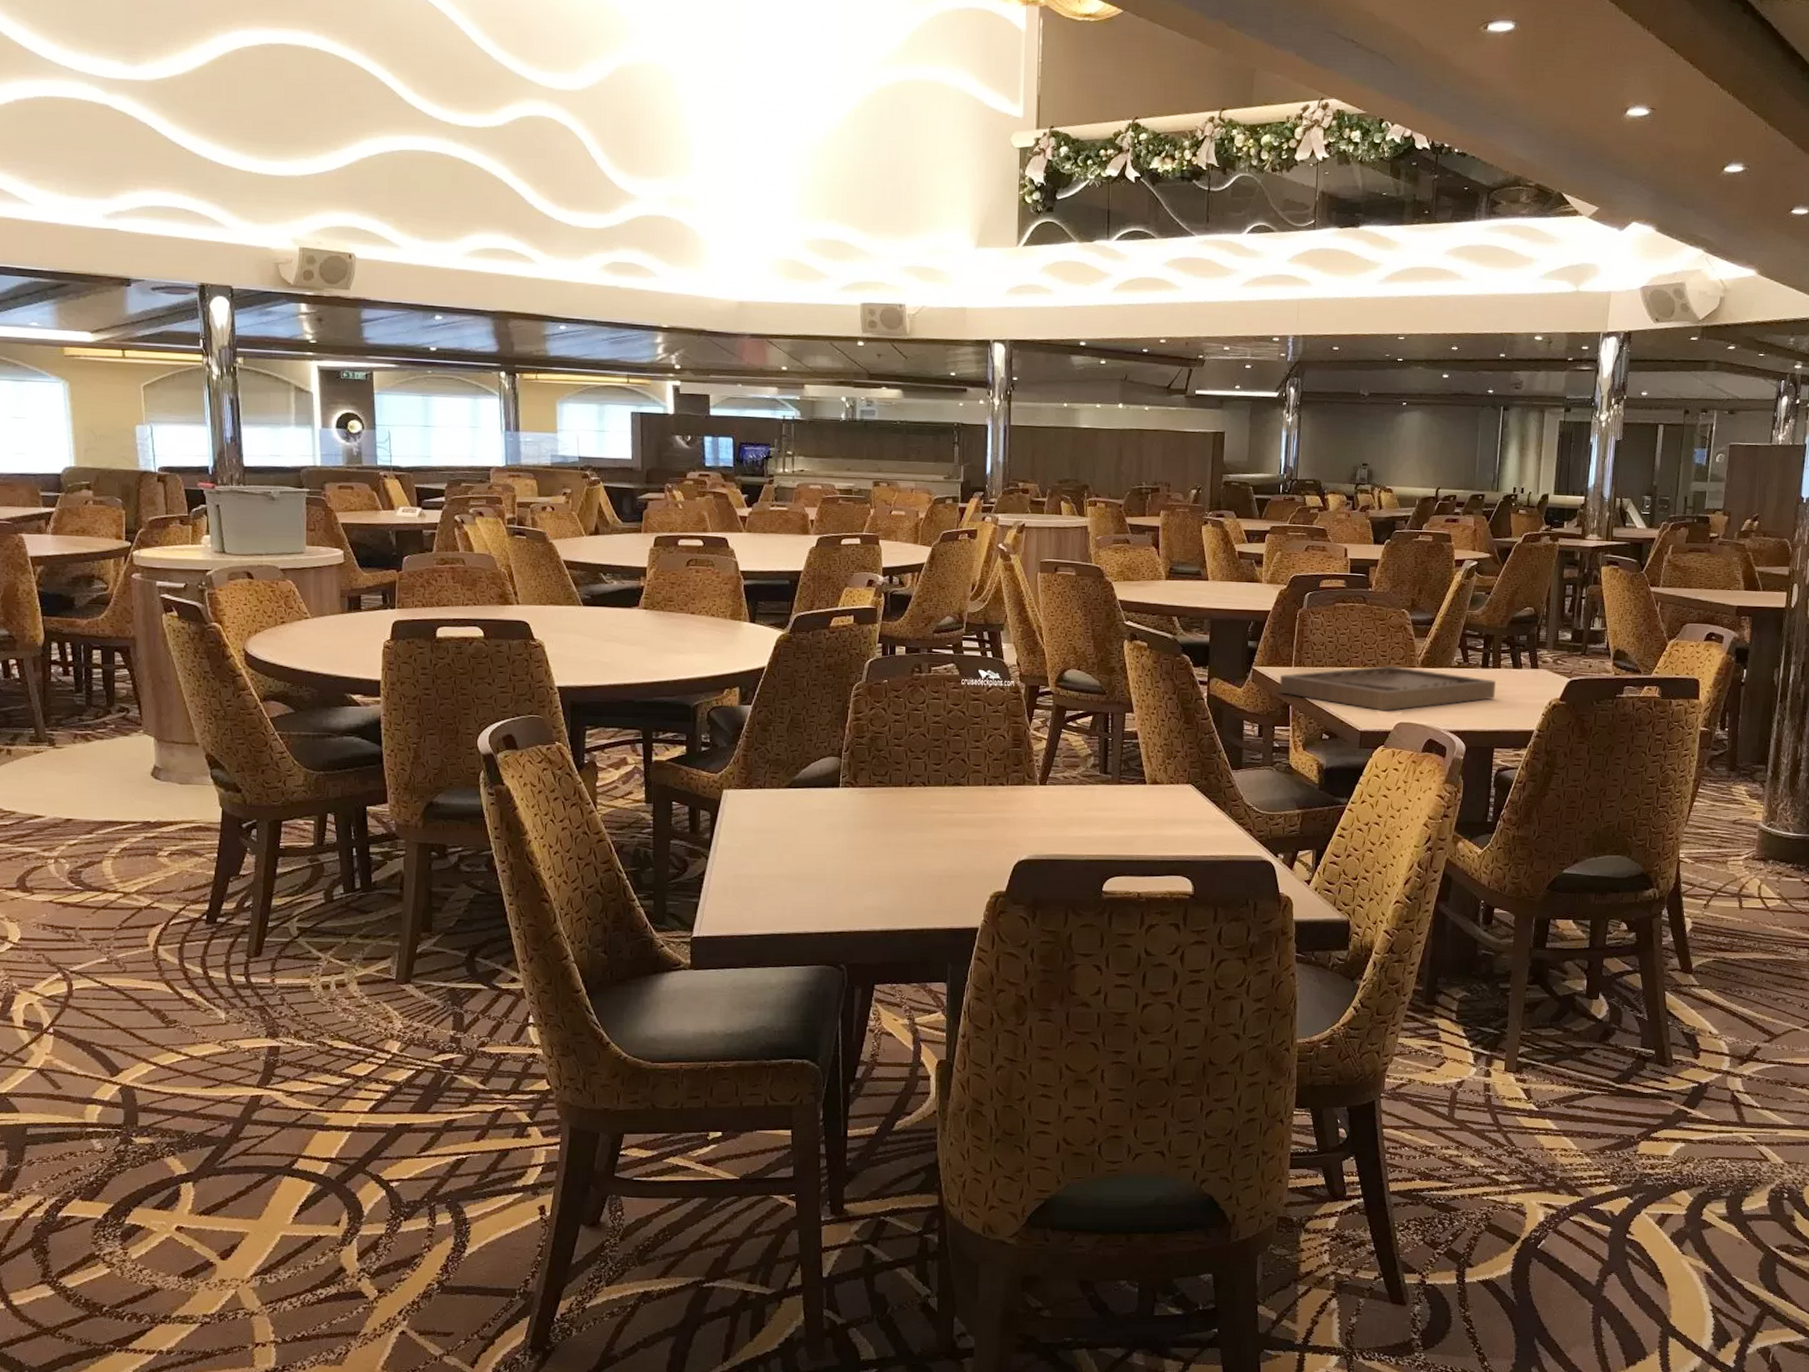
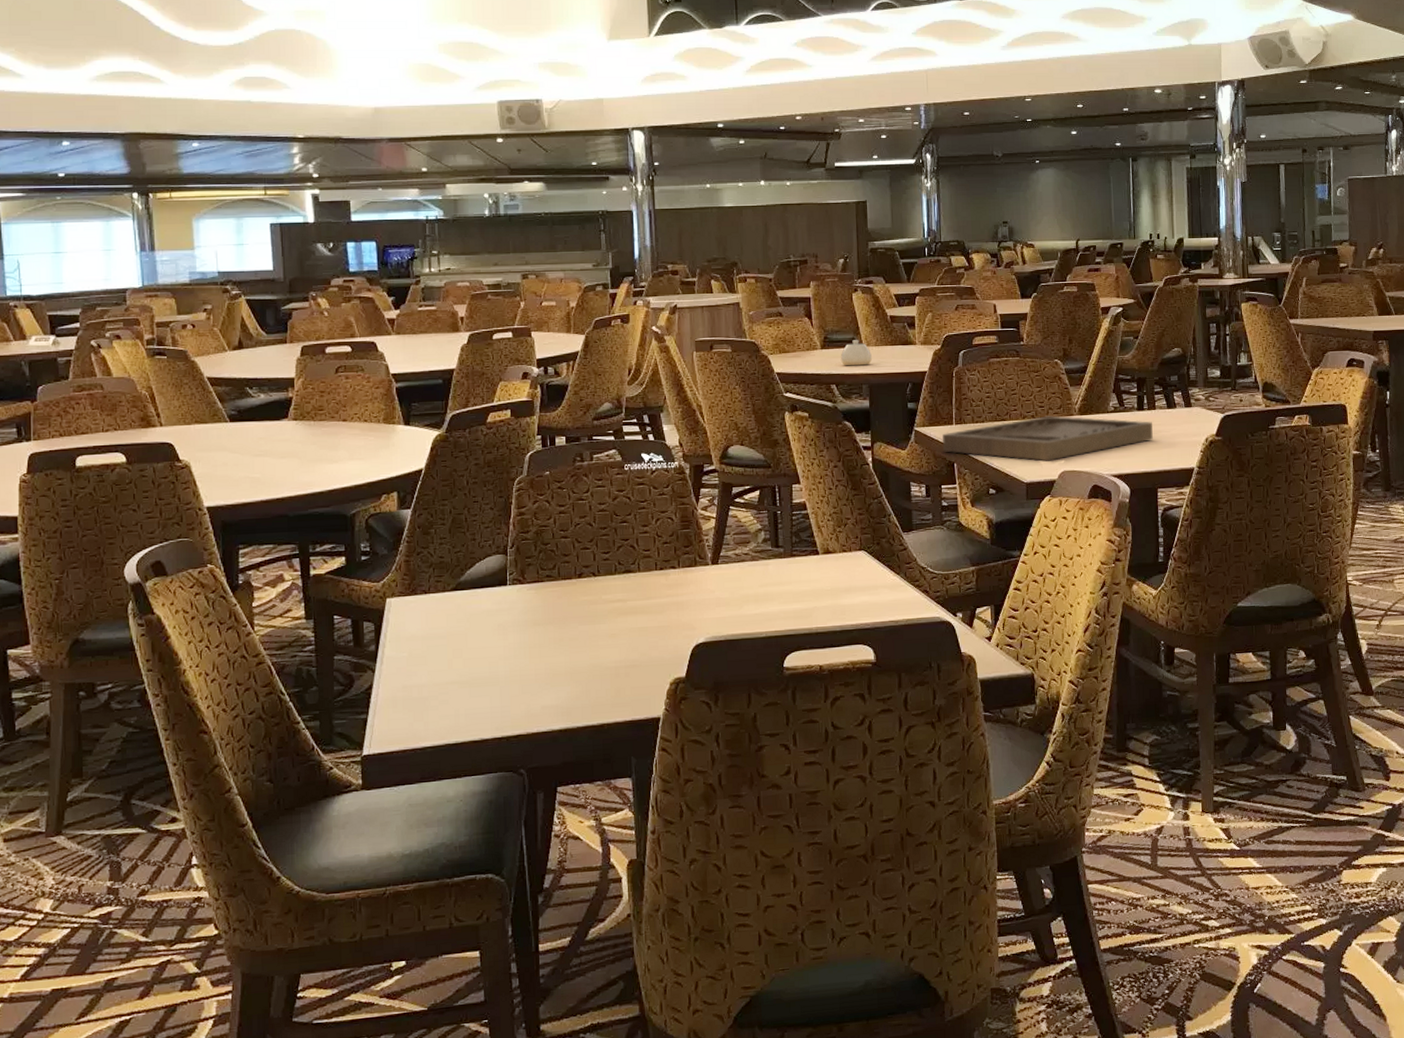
sugar bowl: none [1184,573,1216,600] -> present [840,340,872,366]

